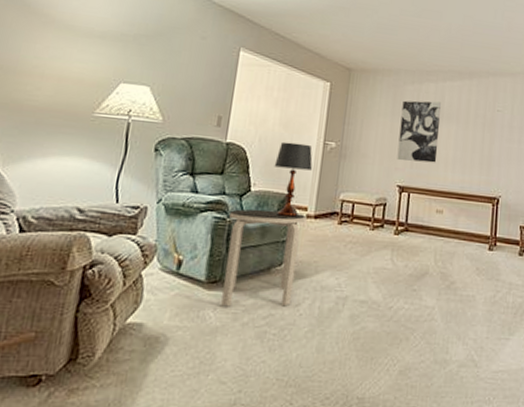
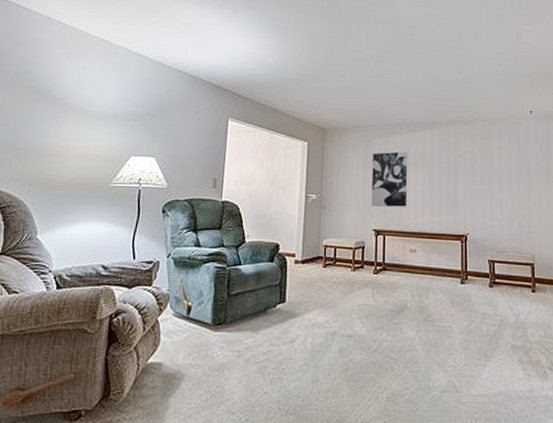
side table: present [221,209,306,307] -> none [226,258,294,346]
table lamp: present [274,142,313,218] -> none [264,197,297,264]

